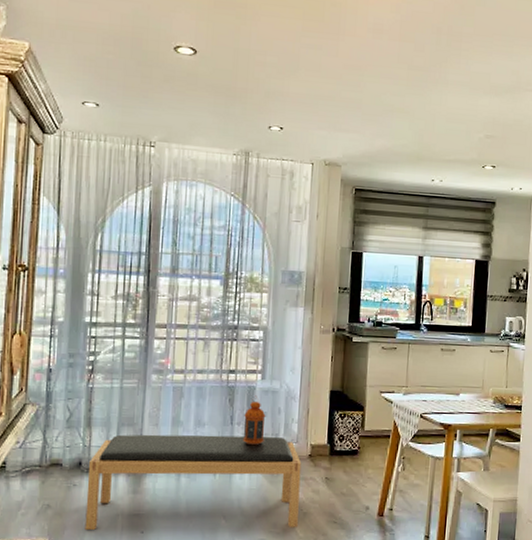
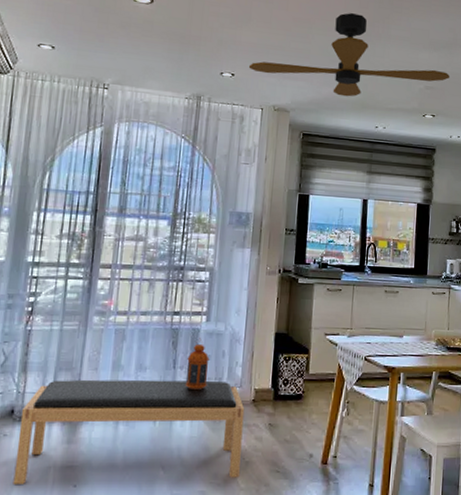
ceiling fan: none [297,57,513,149] -> present [248,13,450,97]

